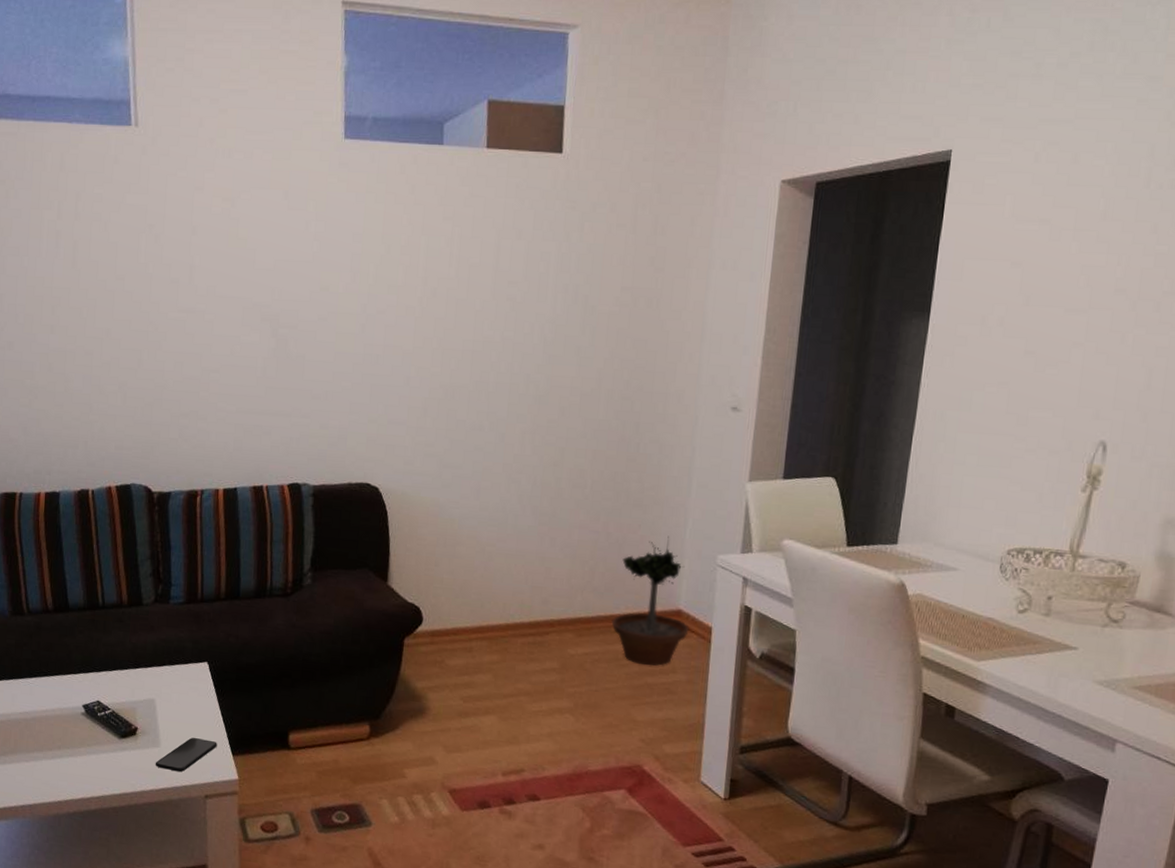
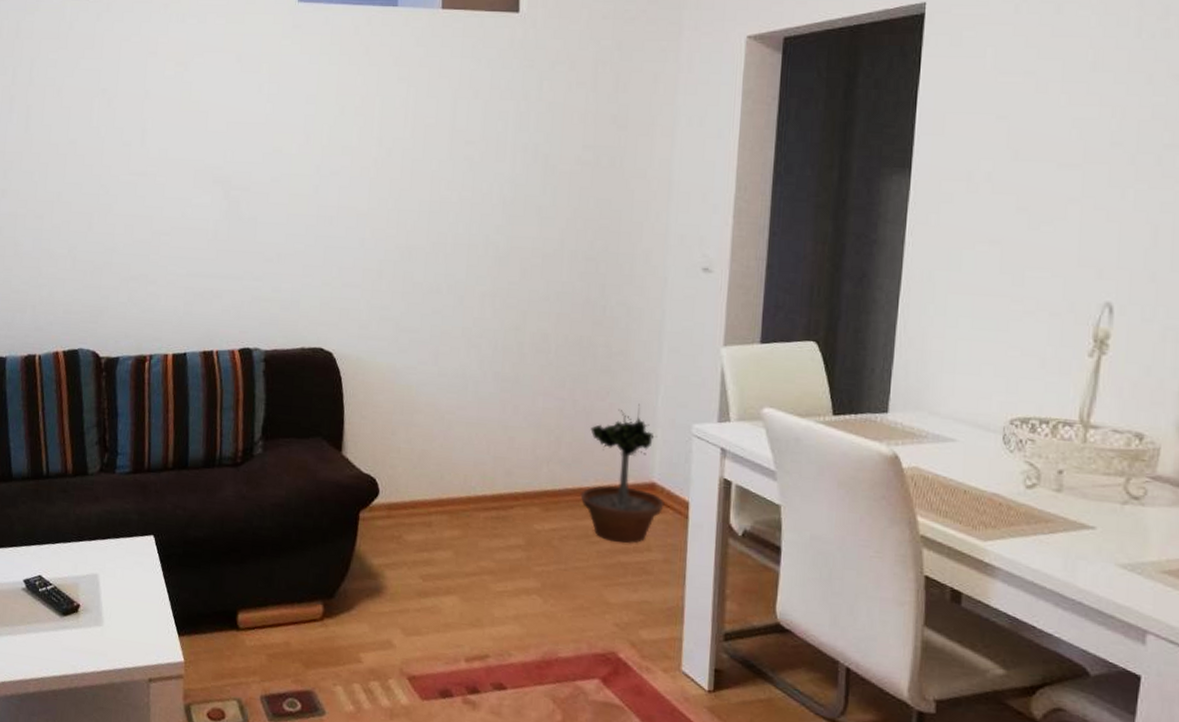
smartphone: present [155,738,217,772] -> none [97,616,162,653]

